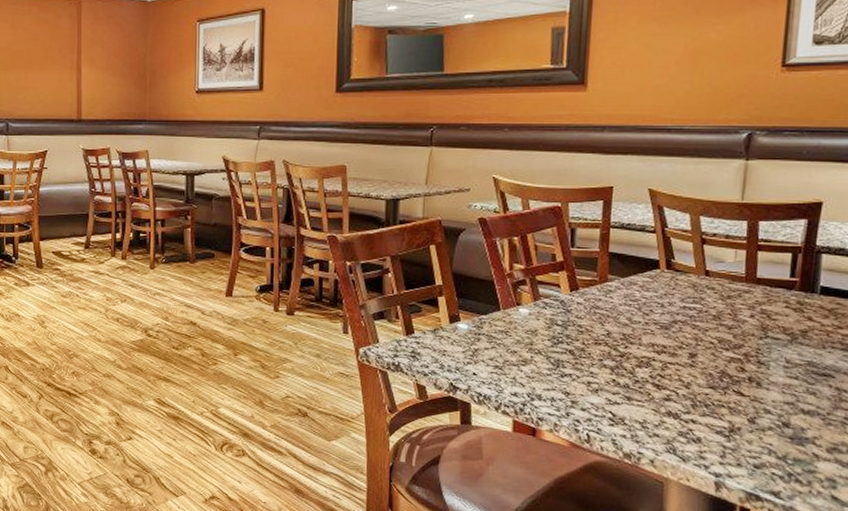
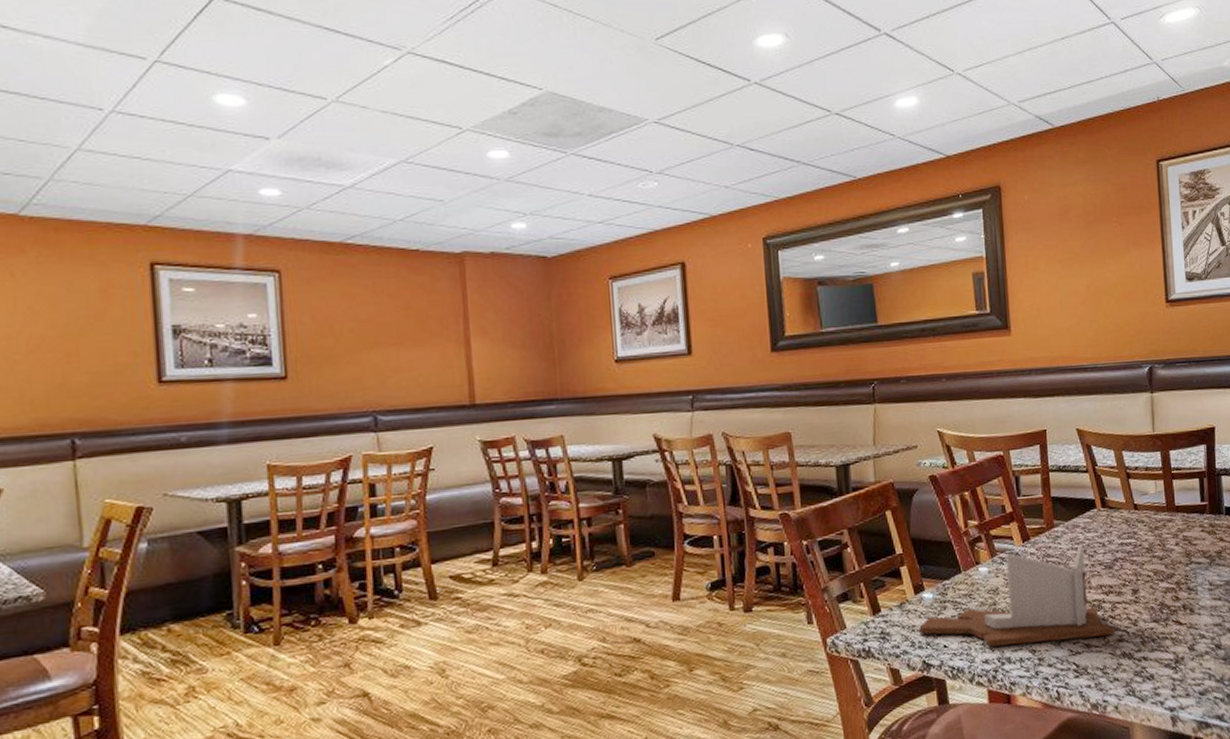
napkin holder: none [450,299,661,393] -> present [919,543,1114,647]

